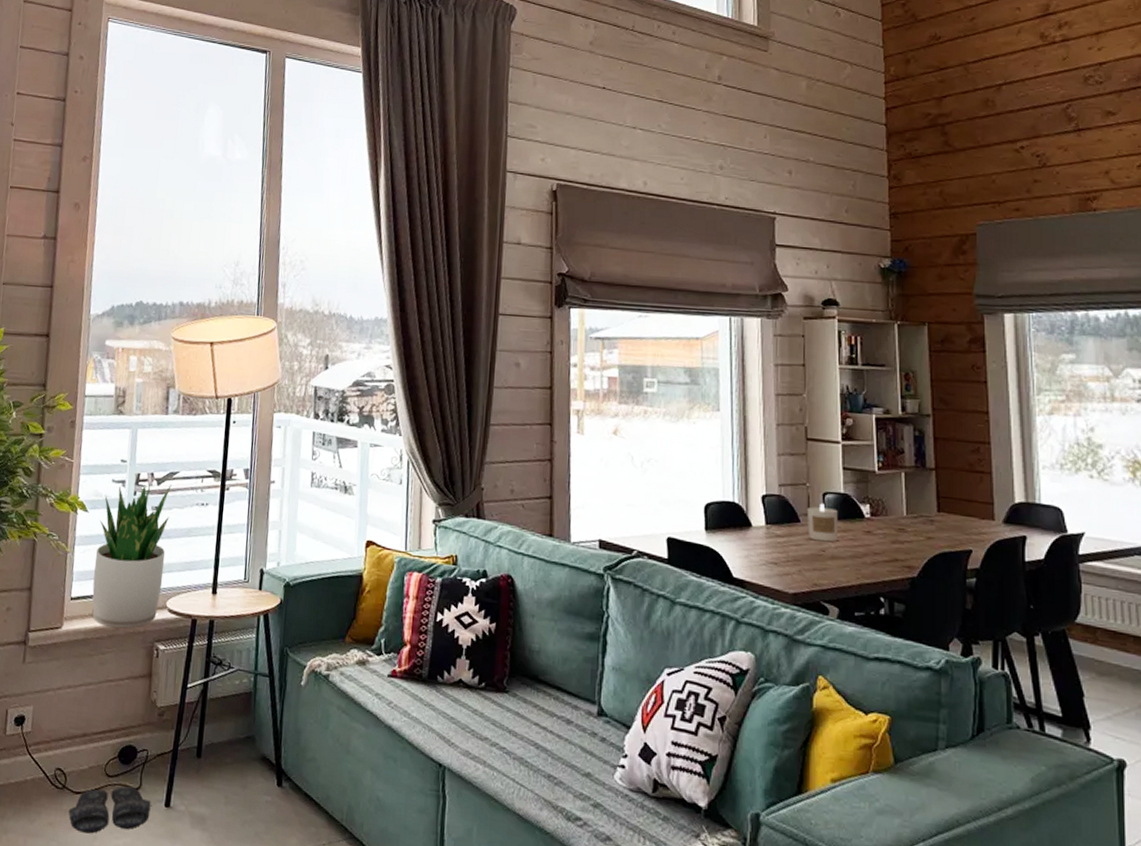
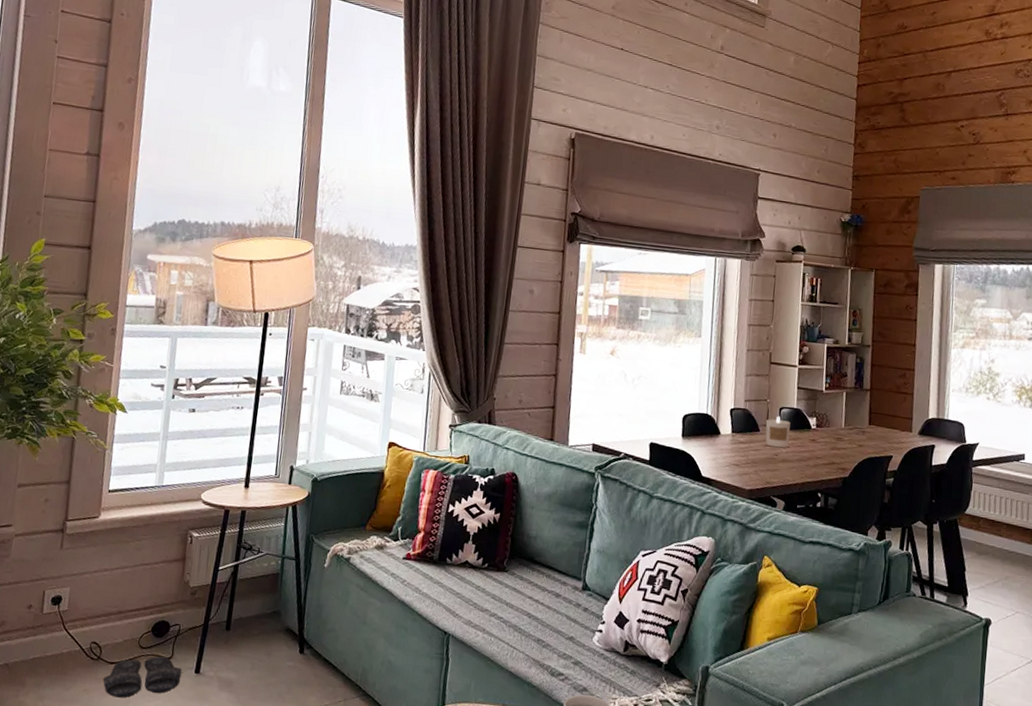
planter: present [92,483,172,629] -> none [129,388,209,519]

